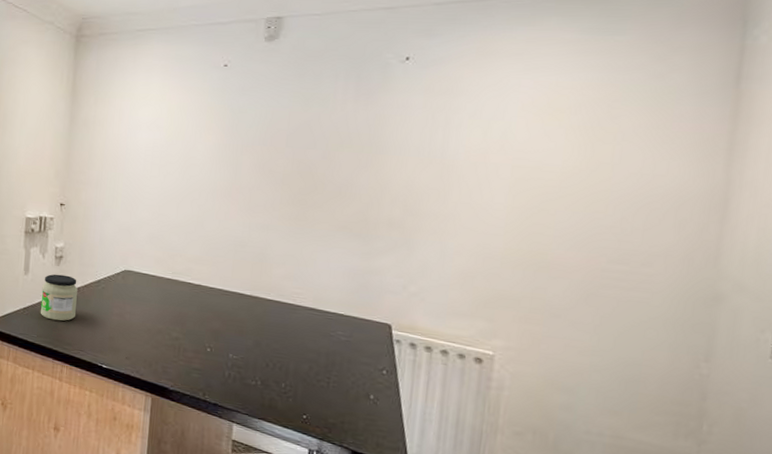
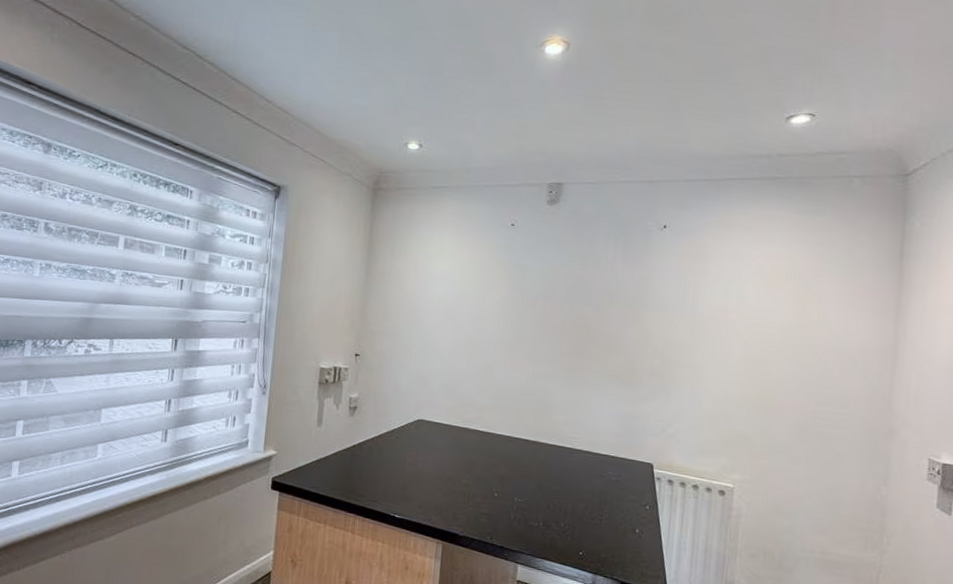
jar: present [40,274,78,321] -> none [333,424,371,473]

